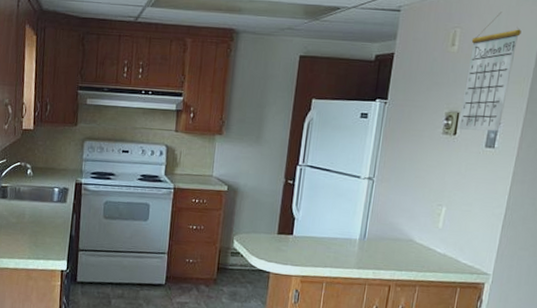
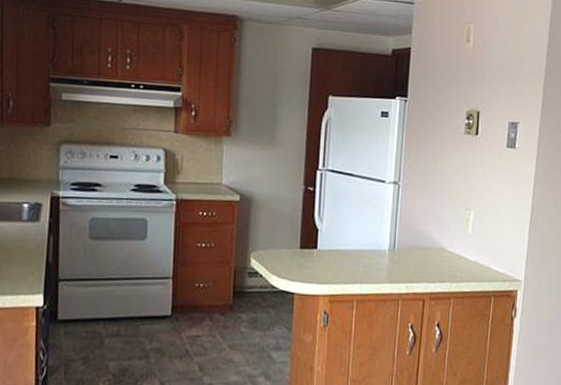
calendar: present [457,12,521,132] -> none [478,9,531,131]

